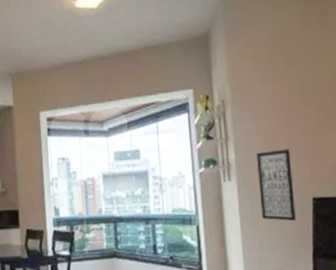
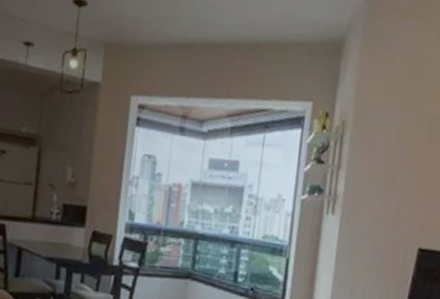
wall art: present [257,149,296,221] -> none [359,187,405,271]

